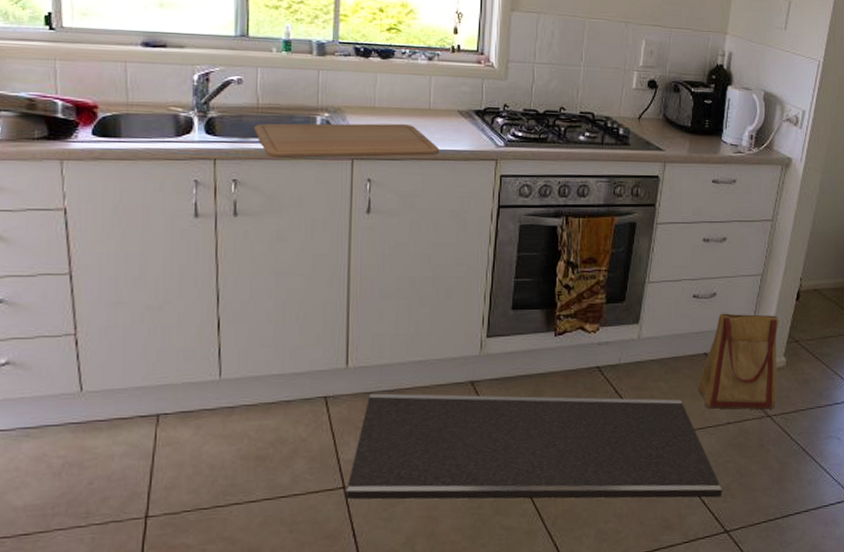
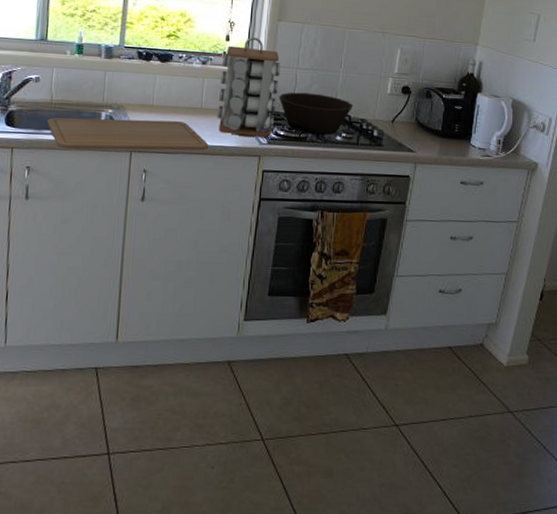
door mat: present [346,393,722,499] -> none [110,367,463,489]
spice rack: none [448,28,516,139] -> present [217,36,281,137]
bowl: none [515,89,597,135] -> present [279,92,354,135]
shopping bag: present [697,313,779,410] -> none [440,309,522,405]

